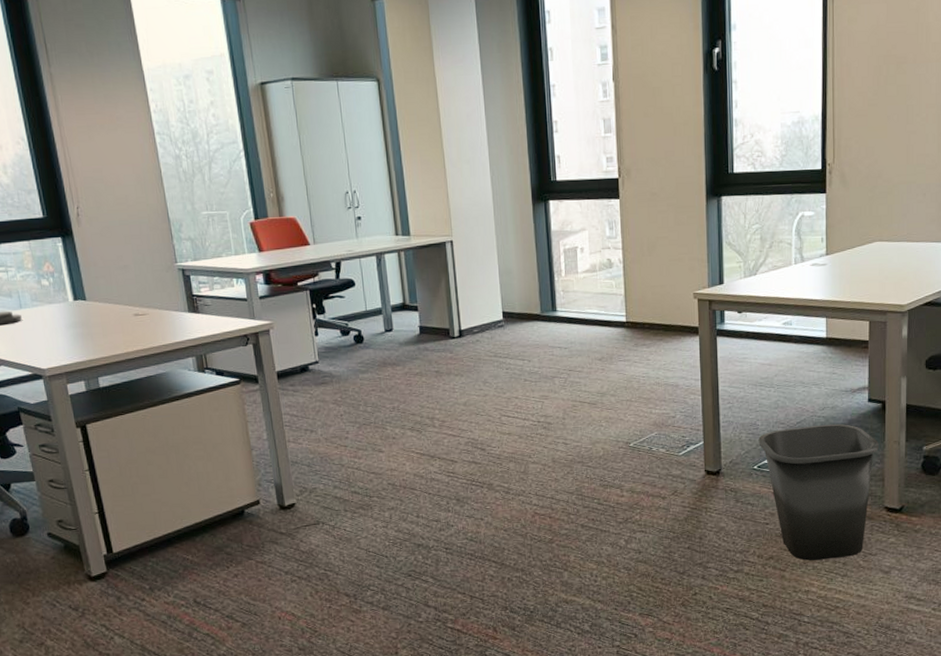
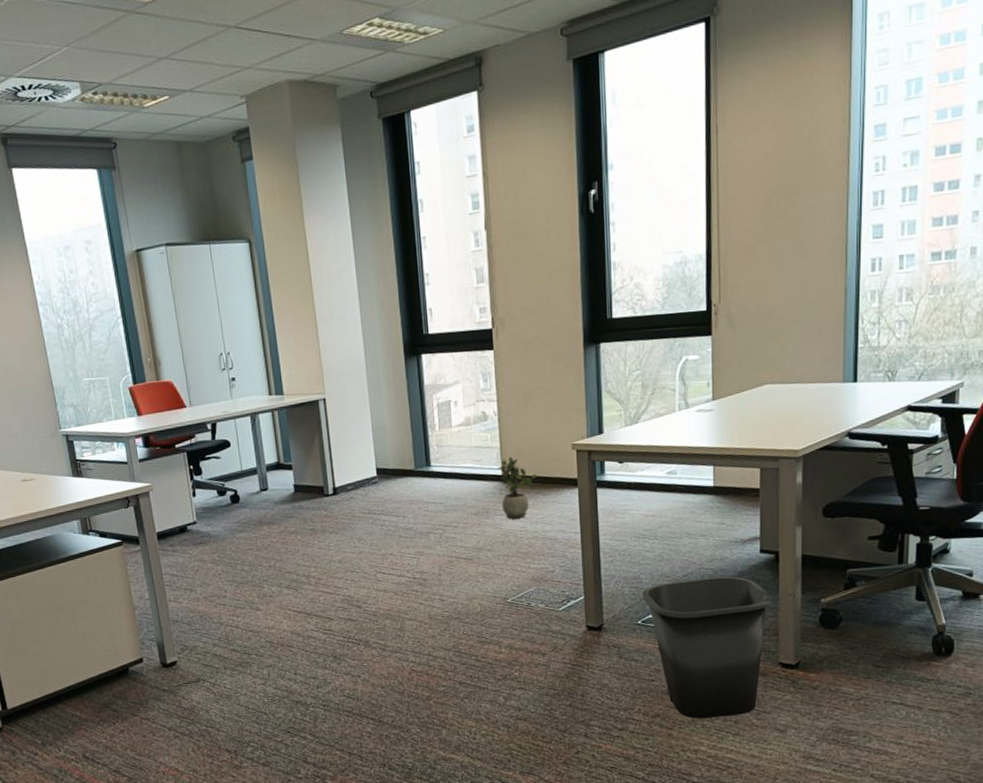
potted plant: none [622,303,661,365] -> present [498,456,538,519]

